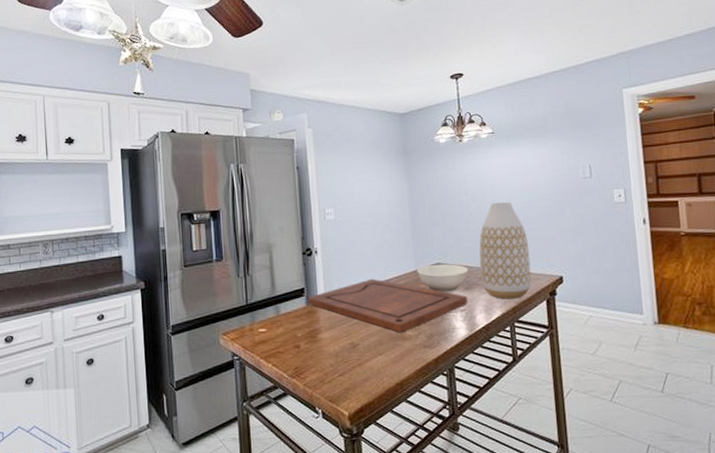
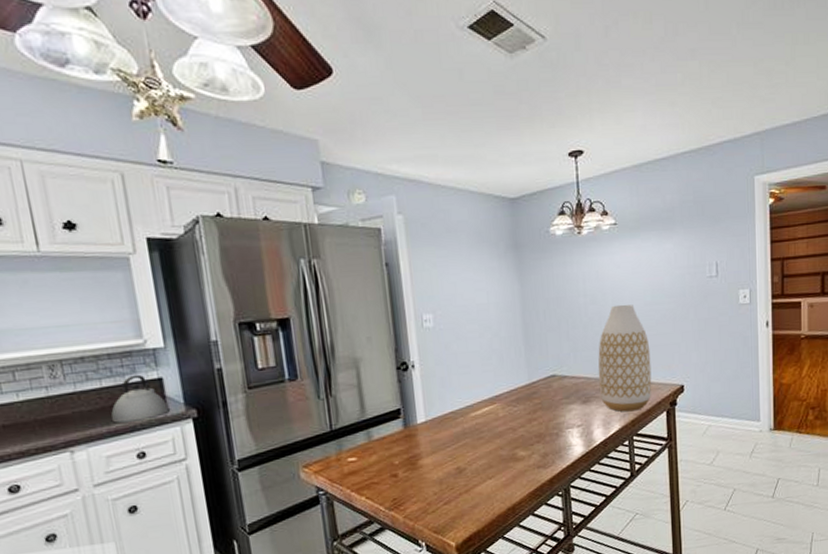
kettle: none [82,252,125,290] -> present [111,374,170,423]
cutting board: present [308,278,468,333] -> none [405,394,585,454]
bowl: present [417,264,469,292] -> none [530,375,586,407]

